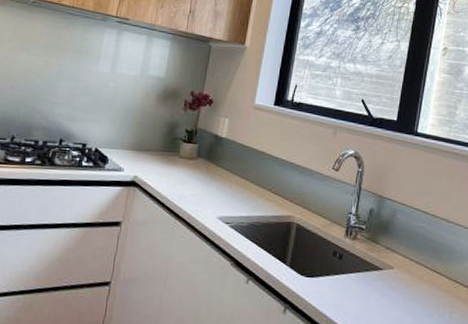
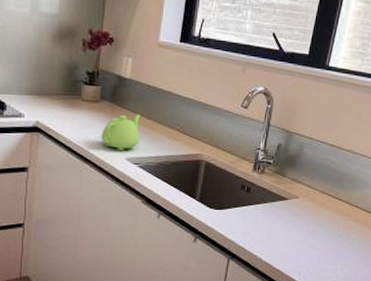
teapot: none [194,172,234,210] -> present [101,114,141,152]

